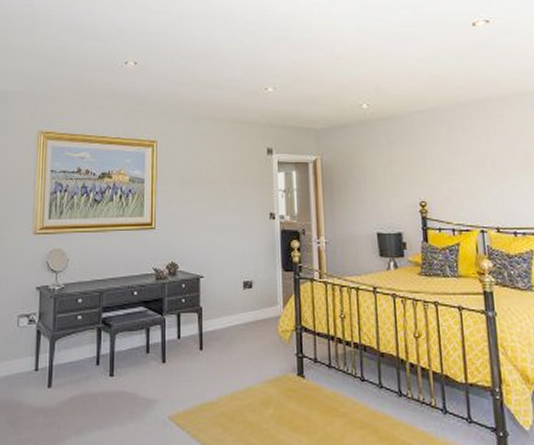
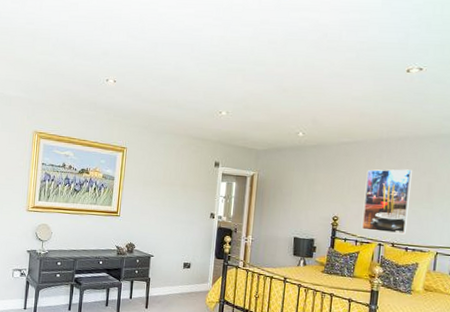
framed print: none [450,136,510,216] -> present [361,169,412,235]

